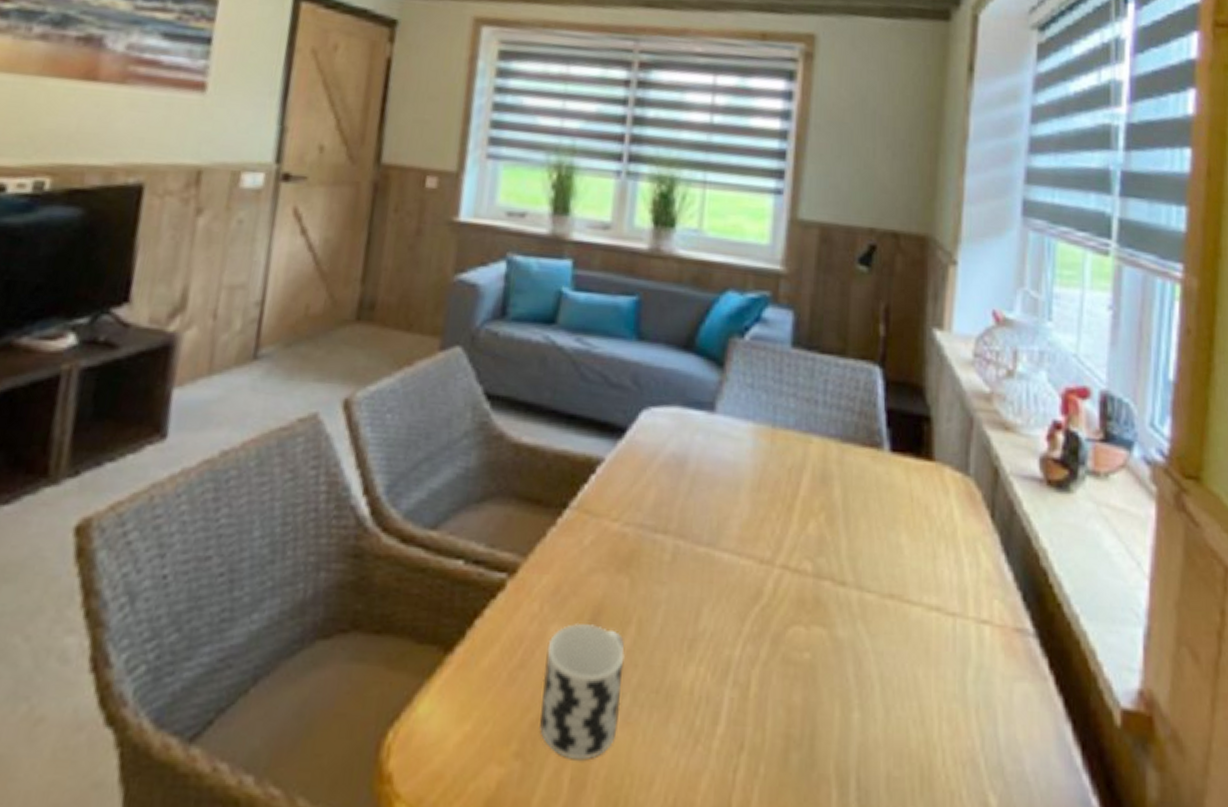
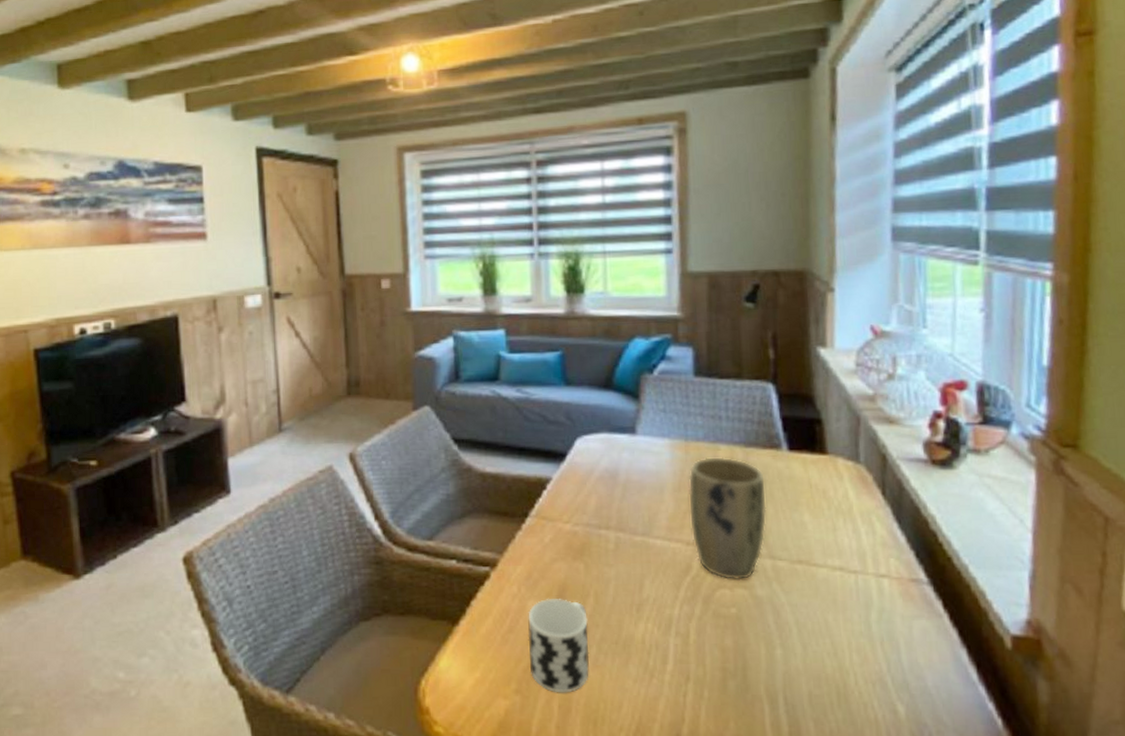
plant pot: none [766,449,861,616] -> present [688,456,767,581]

